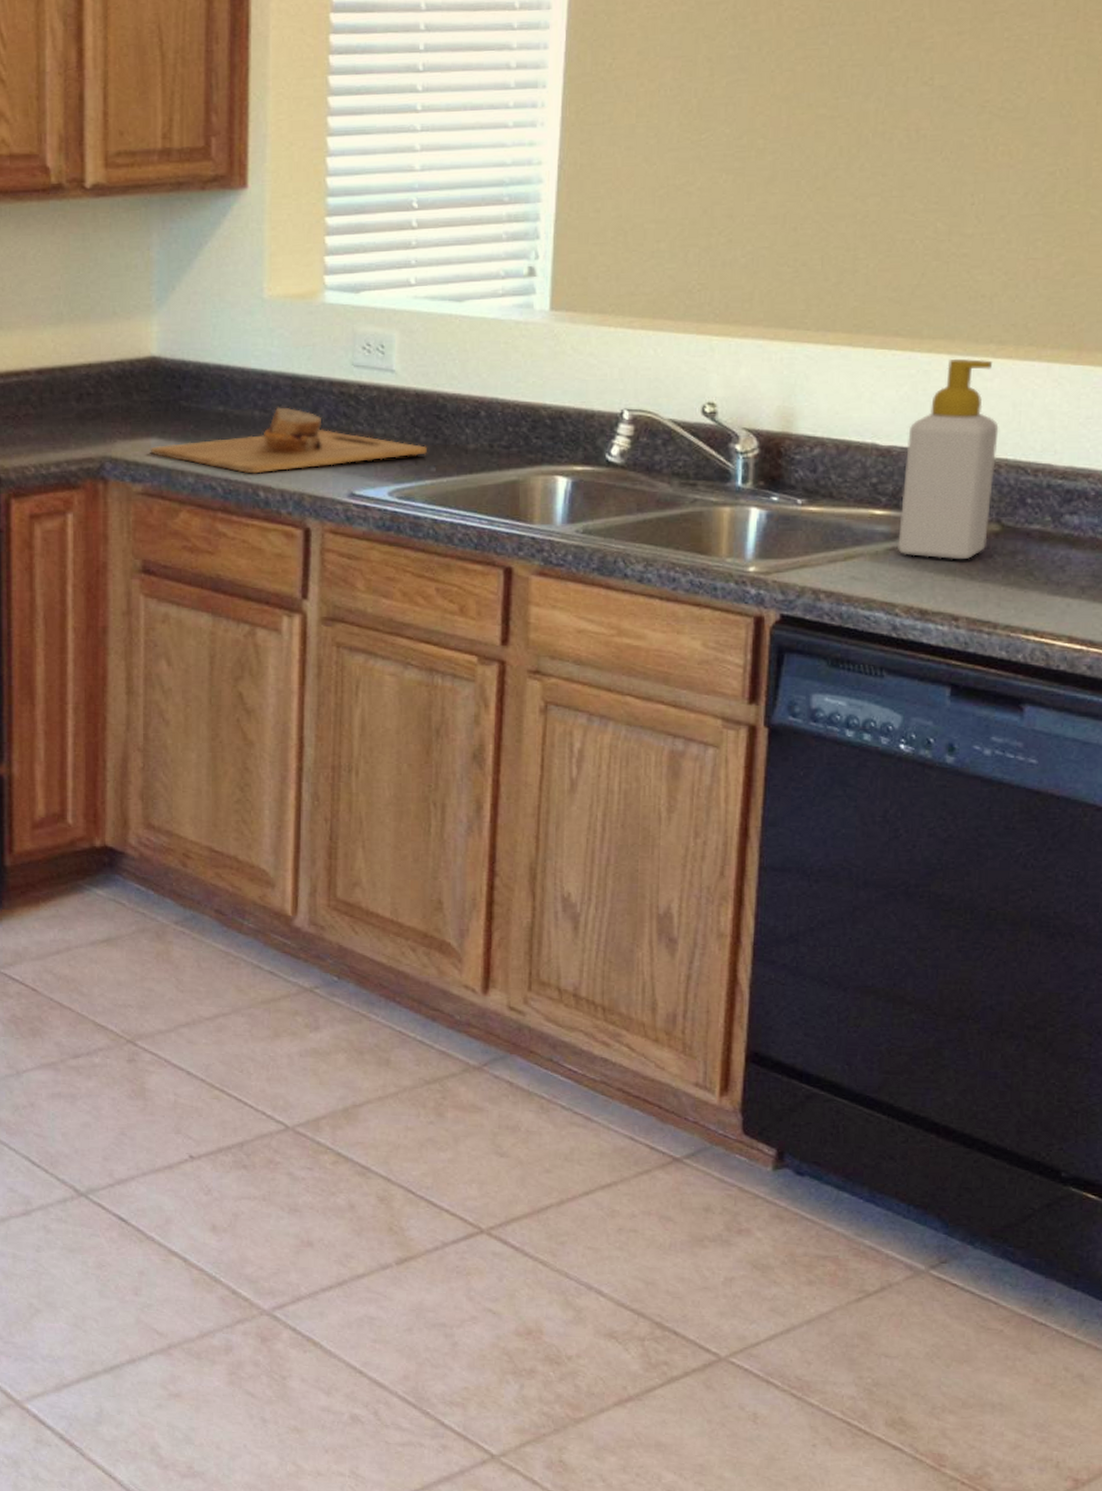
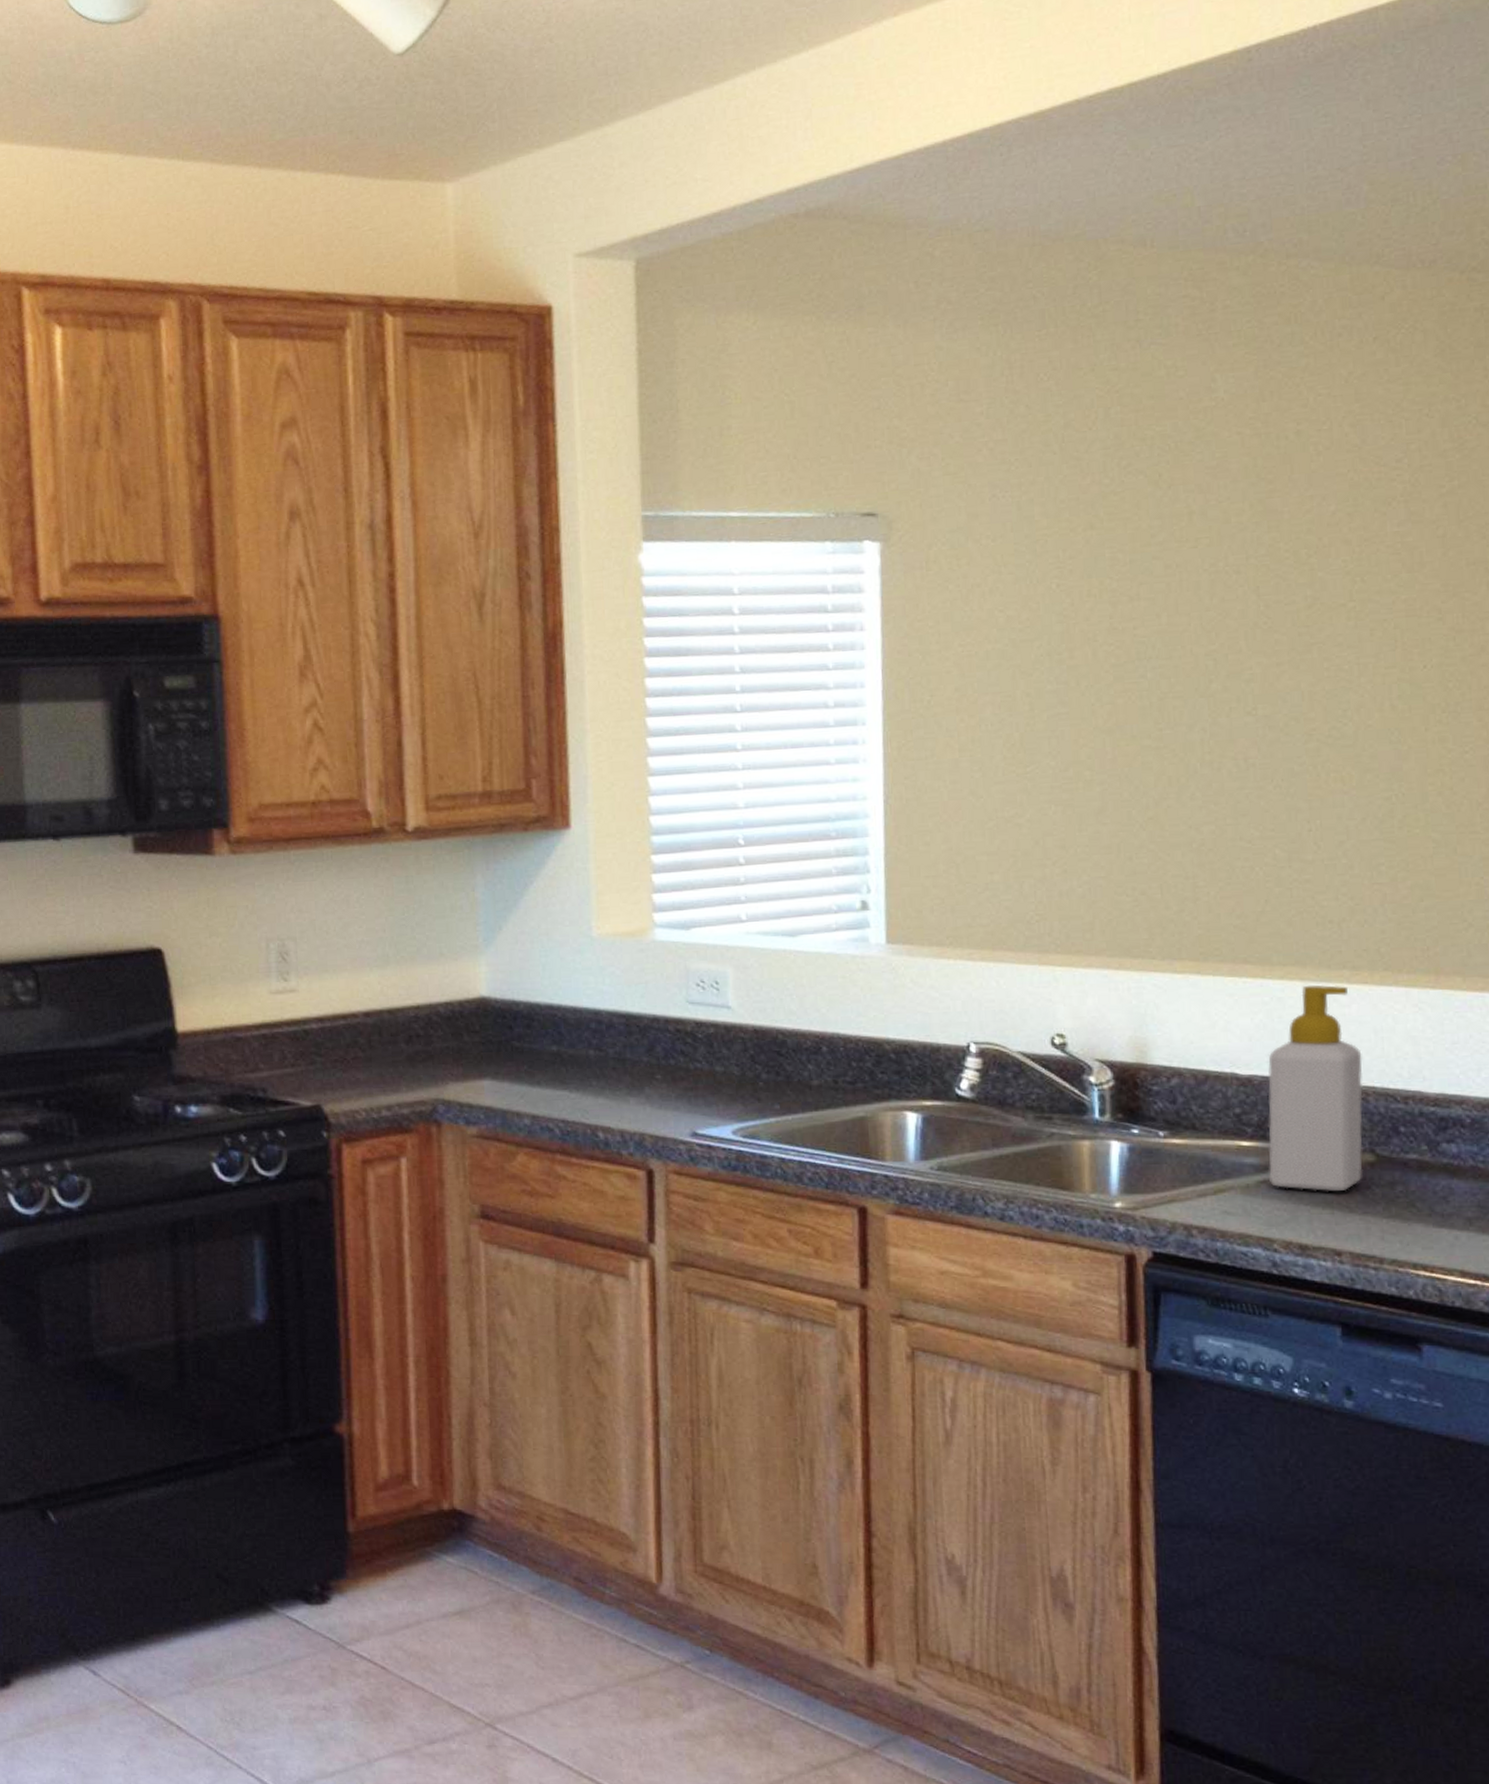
cutting board: present [150,407,427,474] -> none [483,1045,770,1115]

